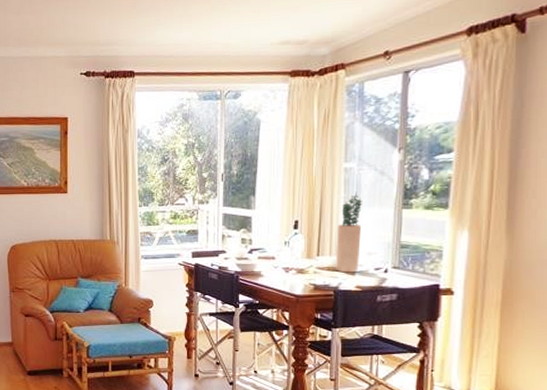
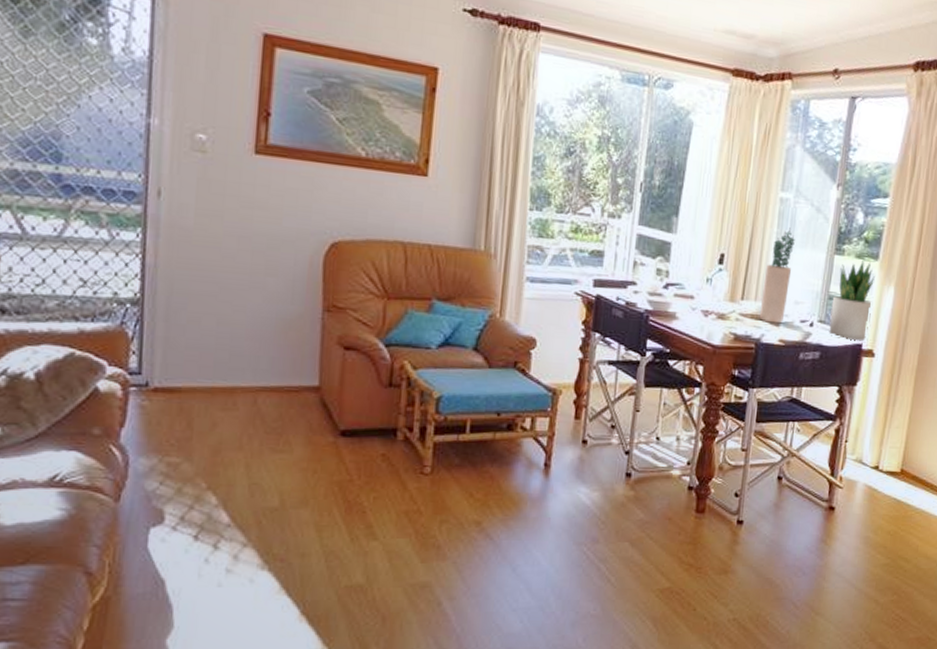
planter: none [404,211,446,282] -> present [829,261,875,341]

